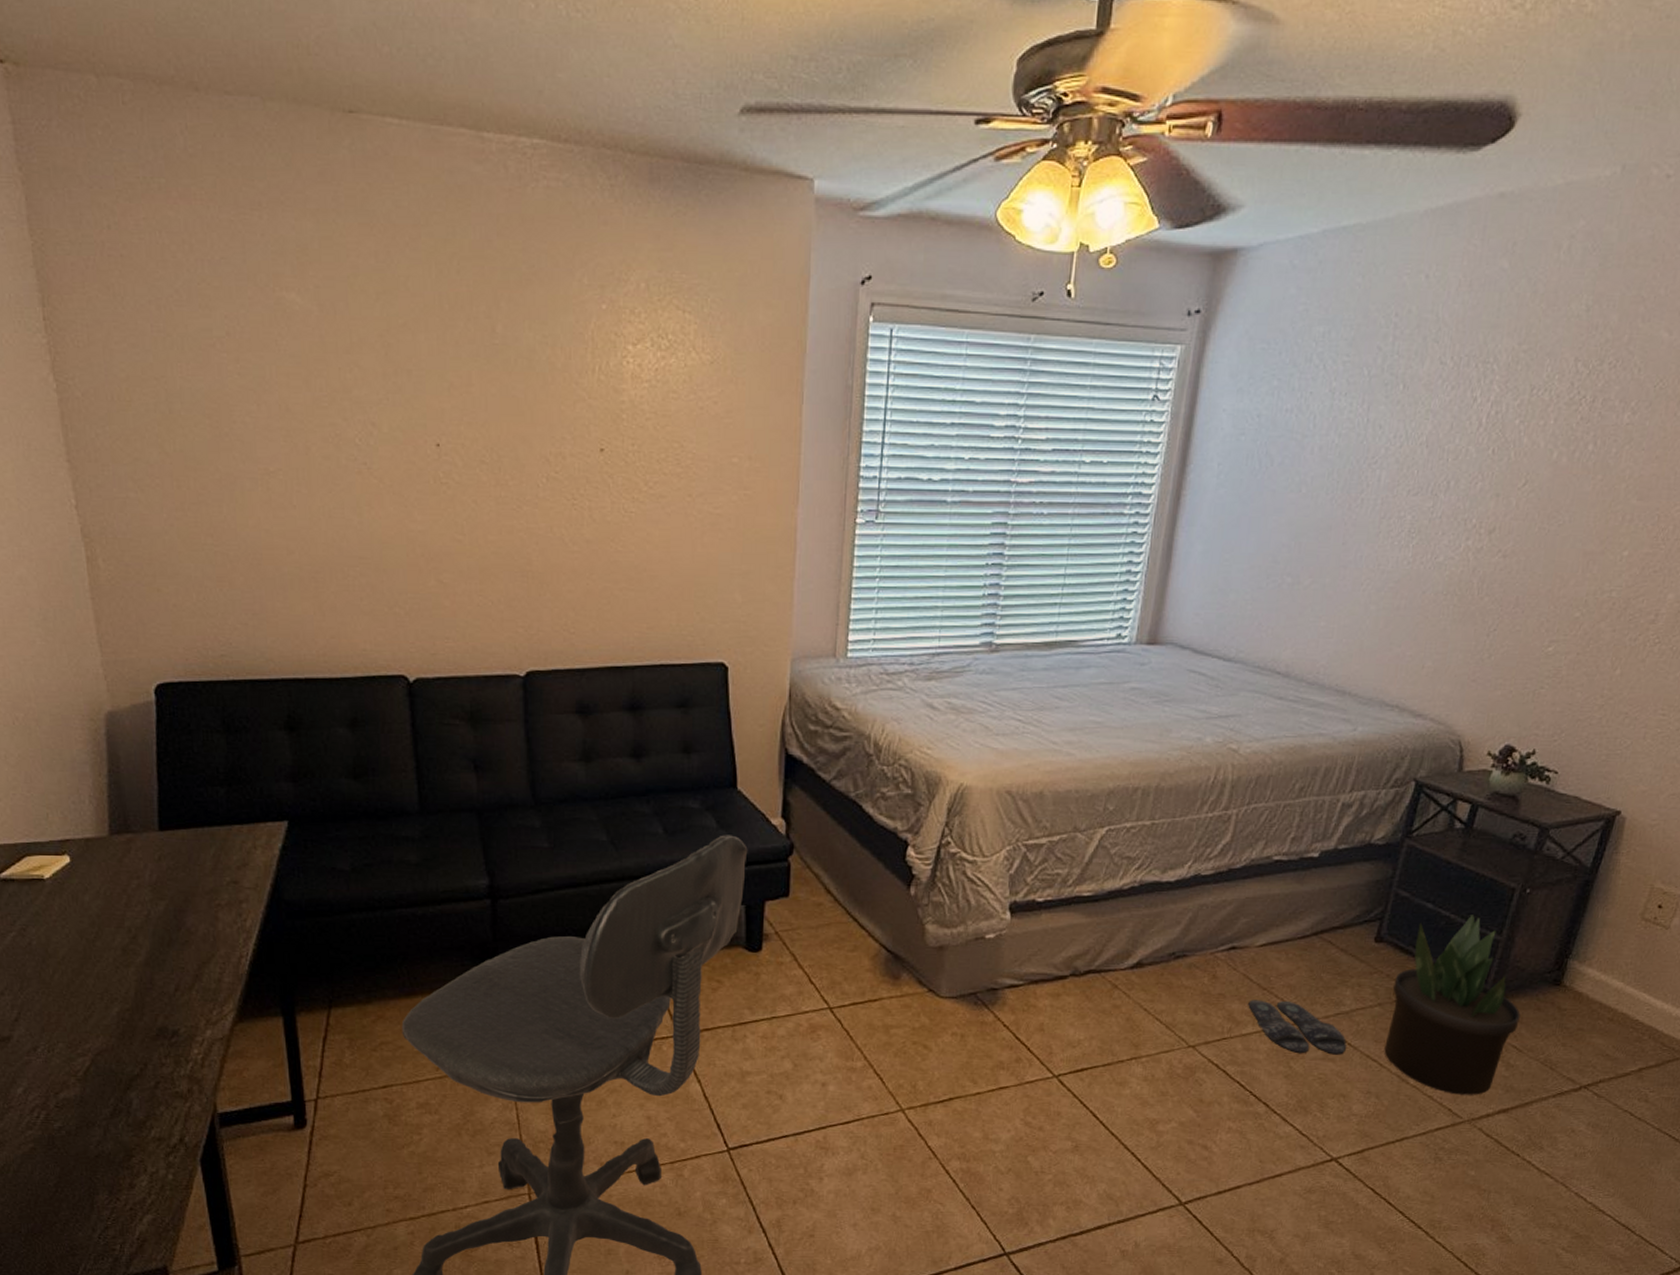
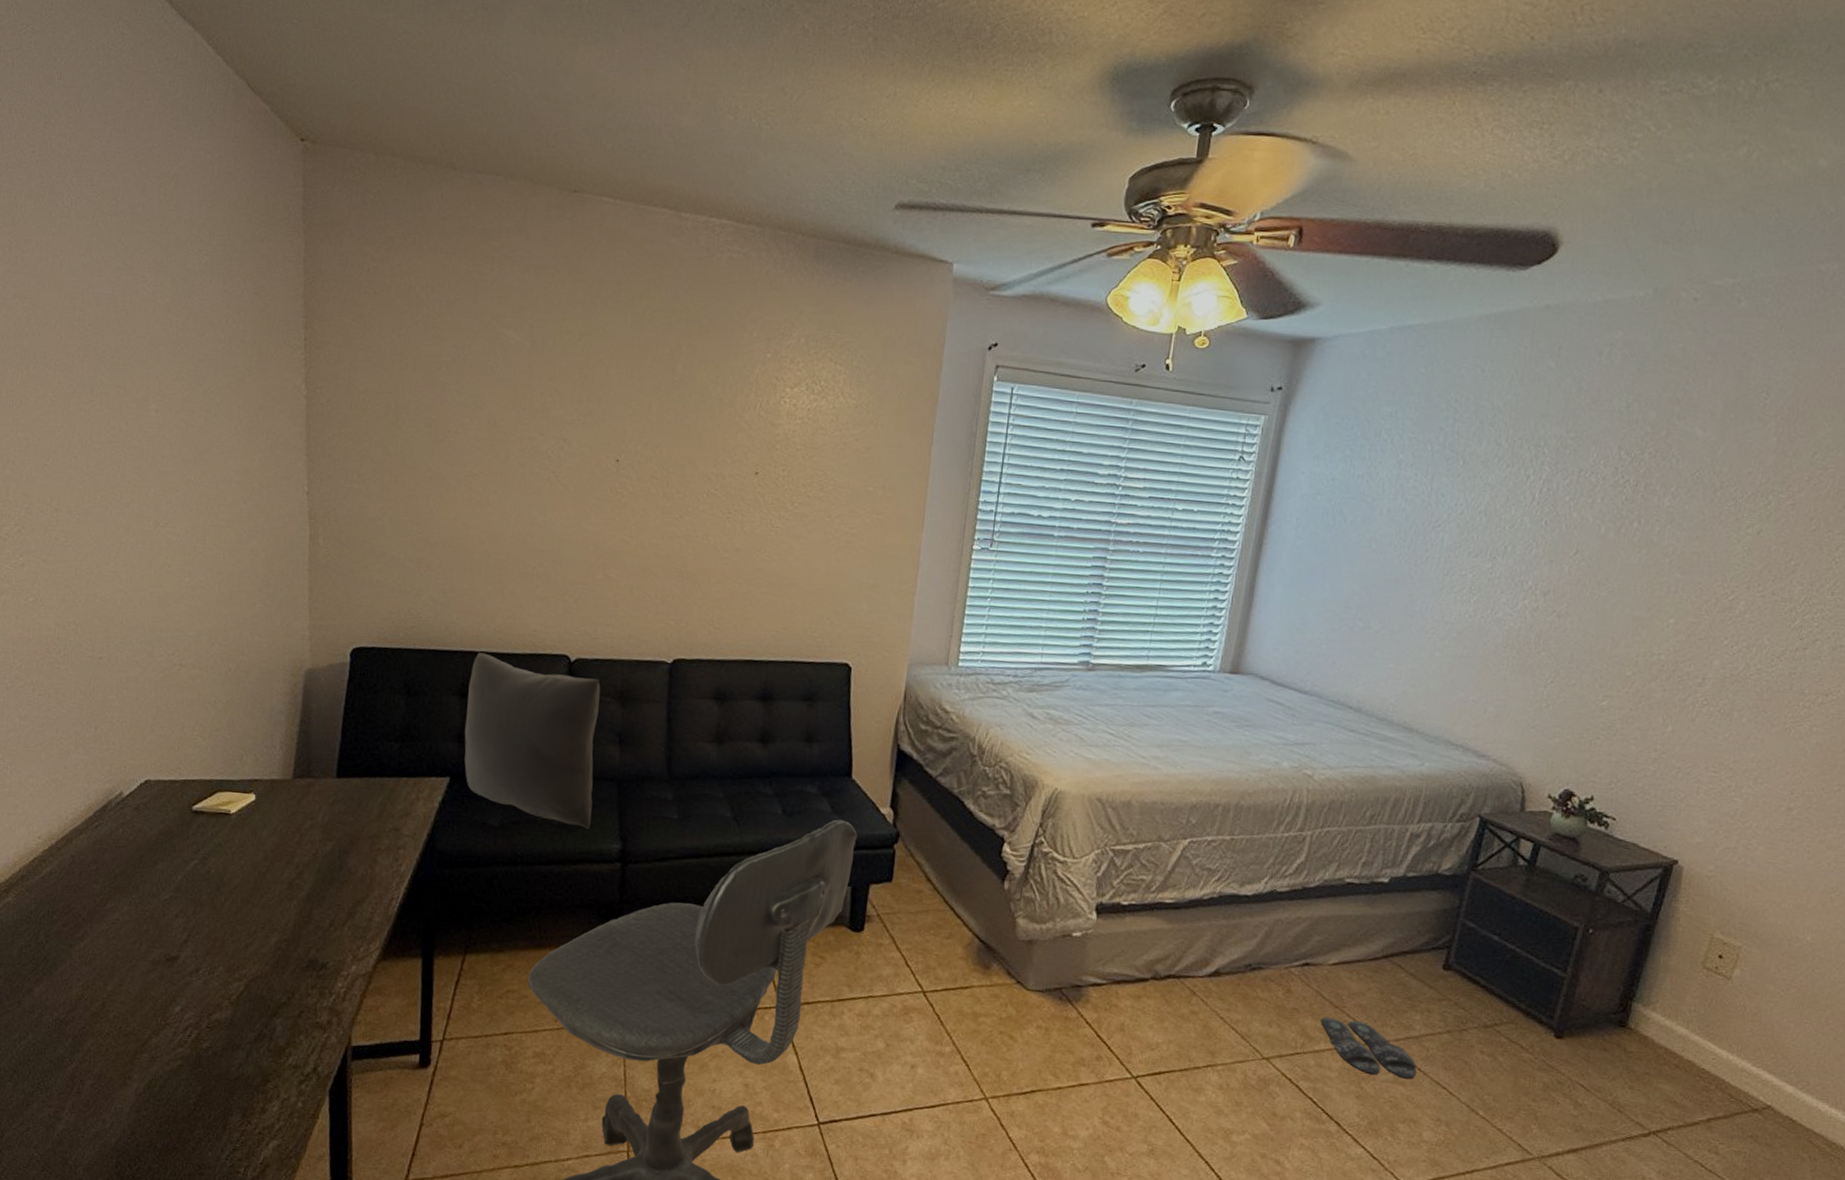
pillow: none [296,679,452,866] -> present [464,652,601,829]
planter: present [1384,915,1521,1095] -> none [1453,950,1587,1132]

